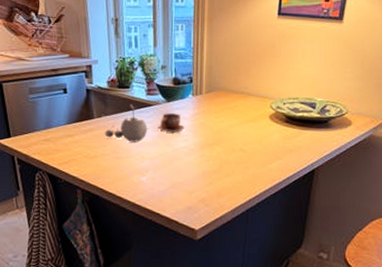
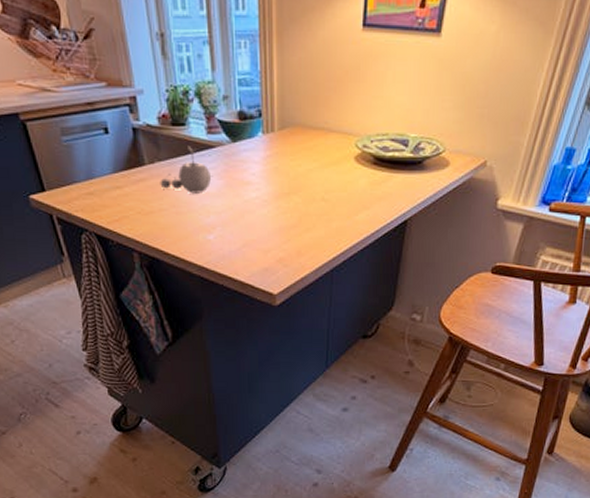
cup: present [158,113,185,133] -> none [223,156,255,180]

